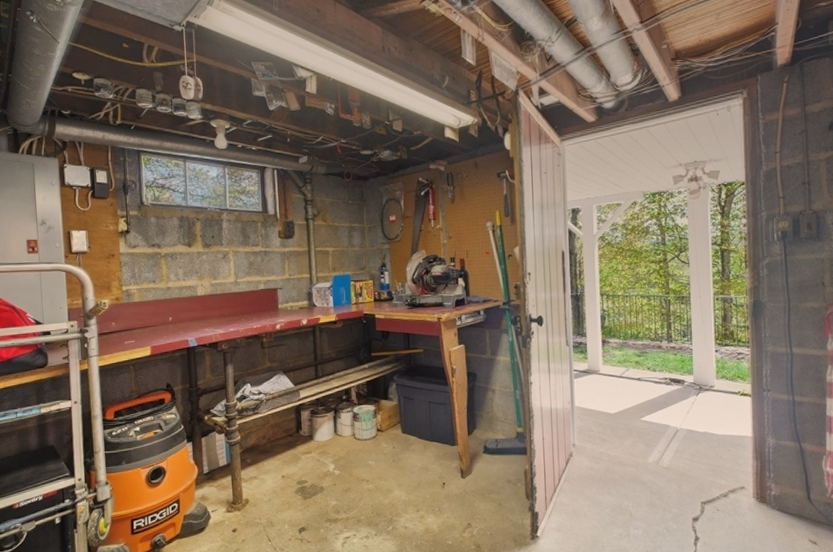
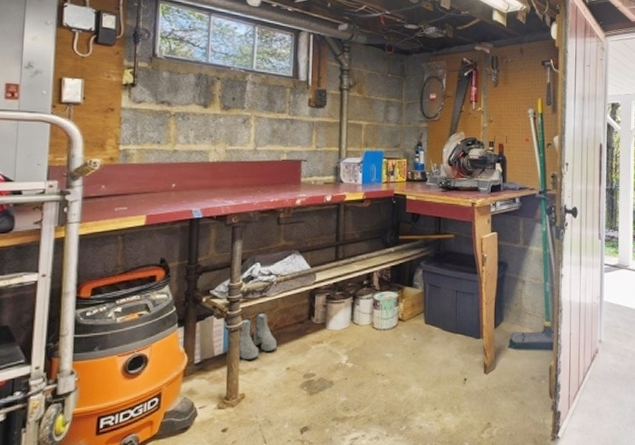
boots: none [237,426,271,470] -> present [238,311,277,360]

